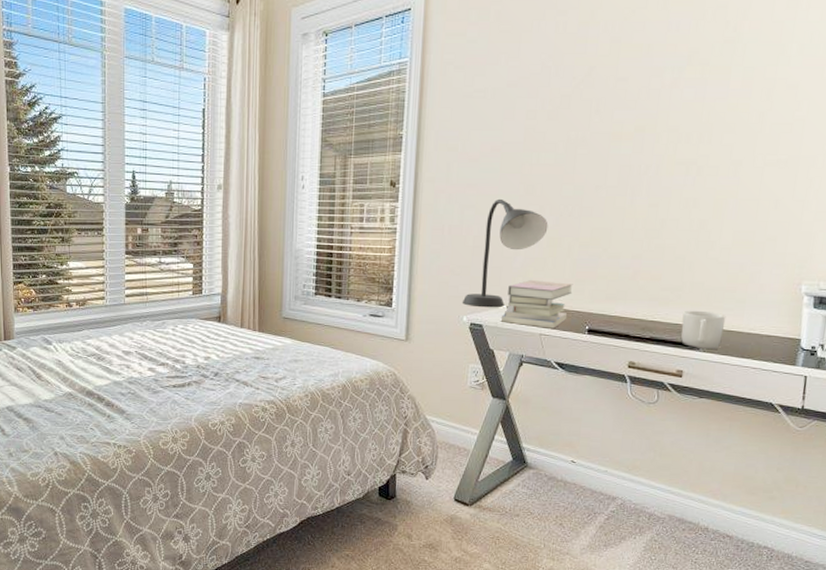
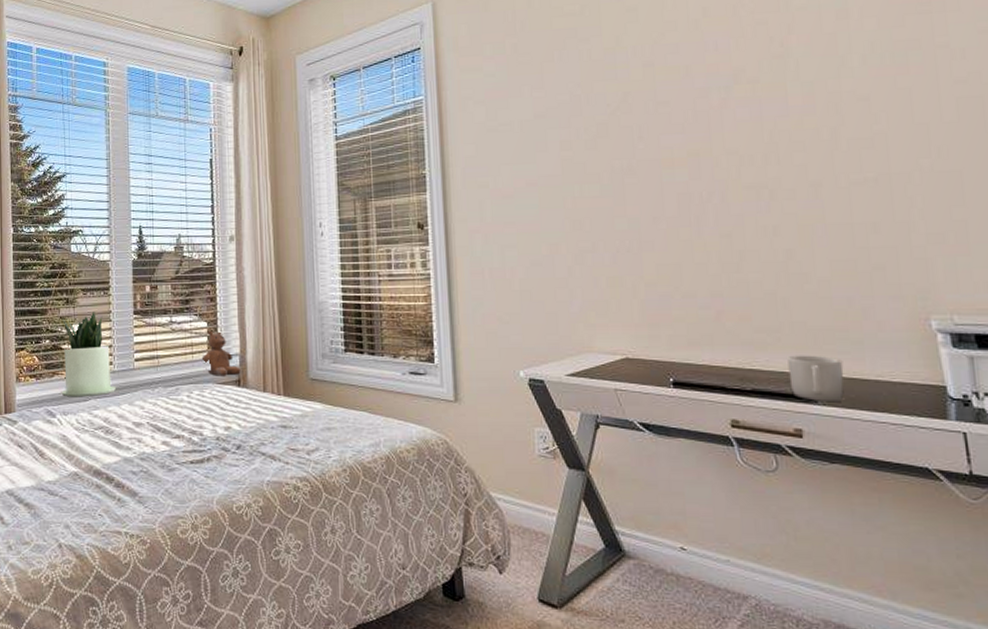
planter: none [57,250,107,328] -> present [61,312,116,397]
teddy bear: none [186,270,222,314] -> present [201,329,241,377]
desk lamp: present [462,198,548,308] -> none [515,236,605,360]
books: present [502,280,573,329] -> none [566,326,646,382]

